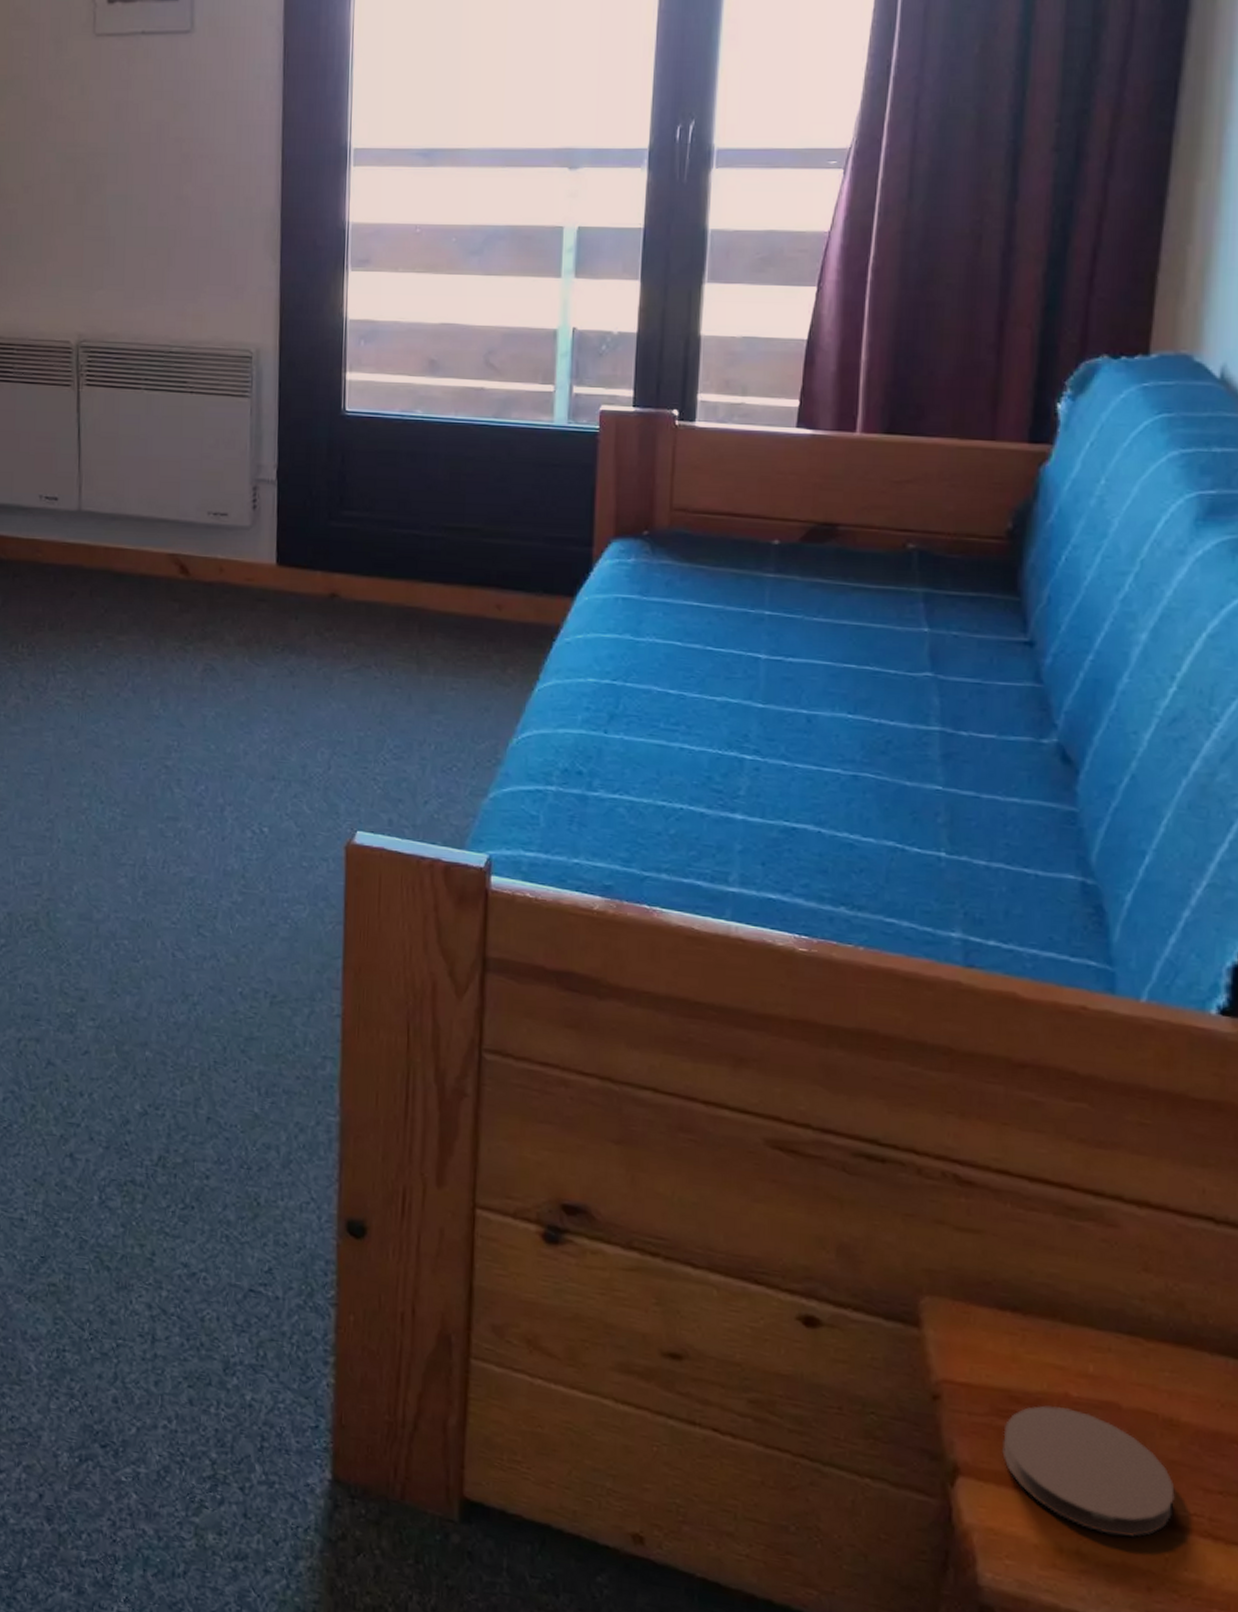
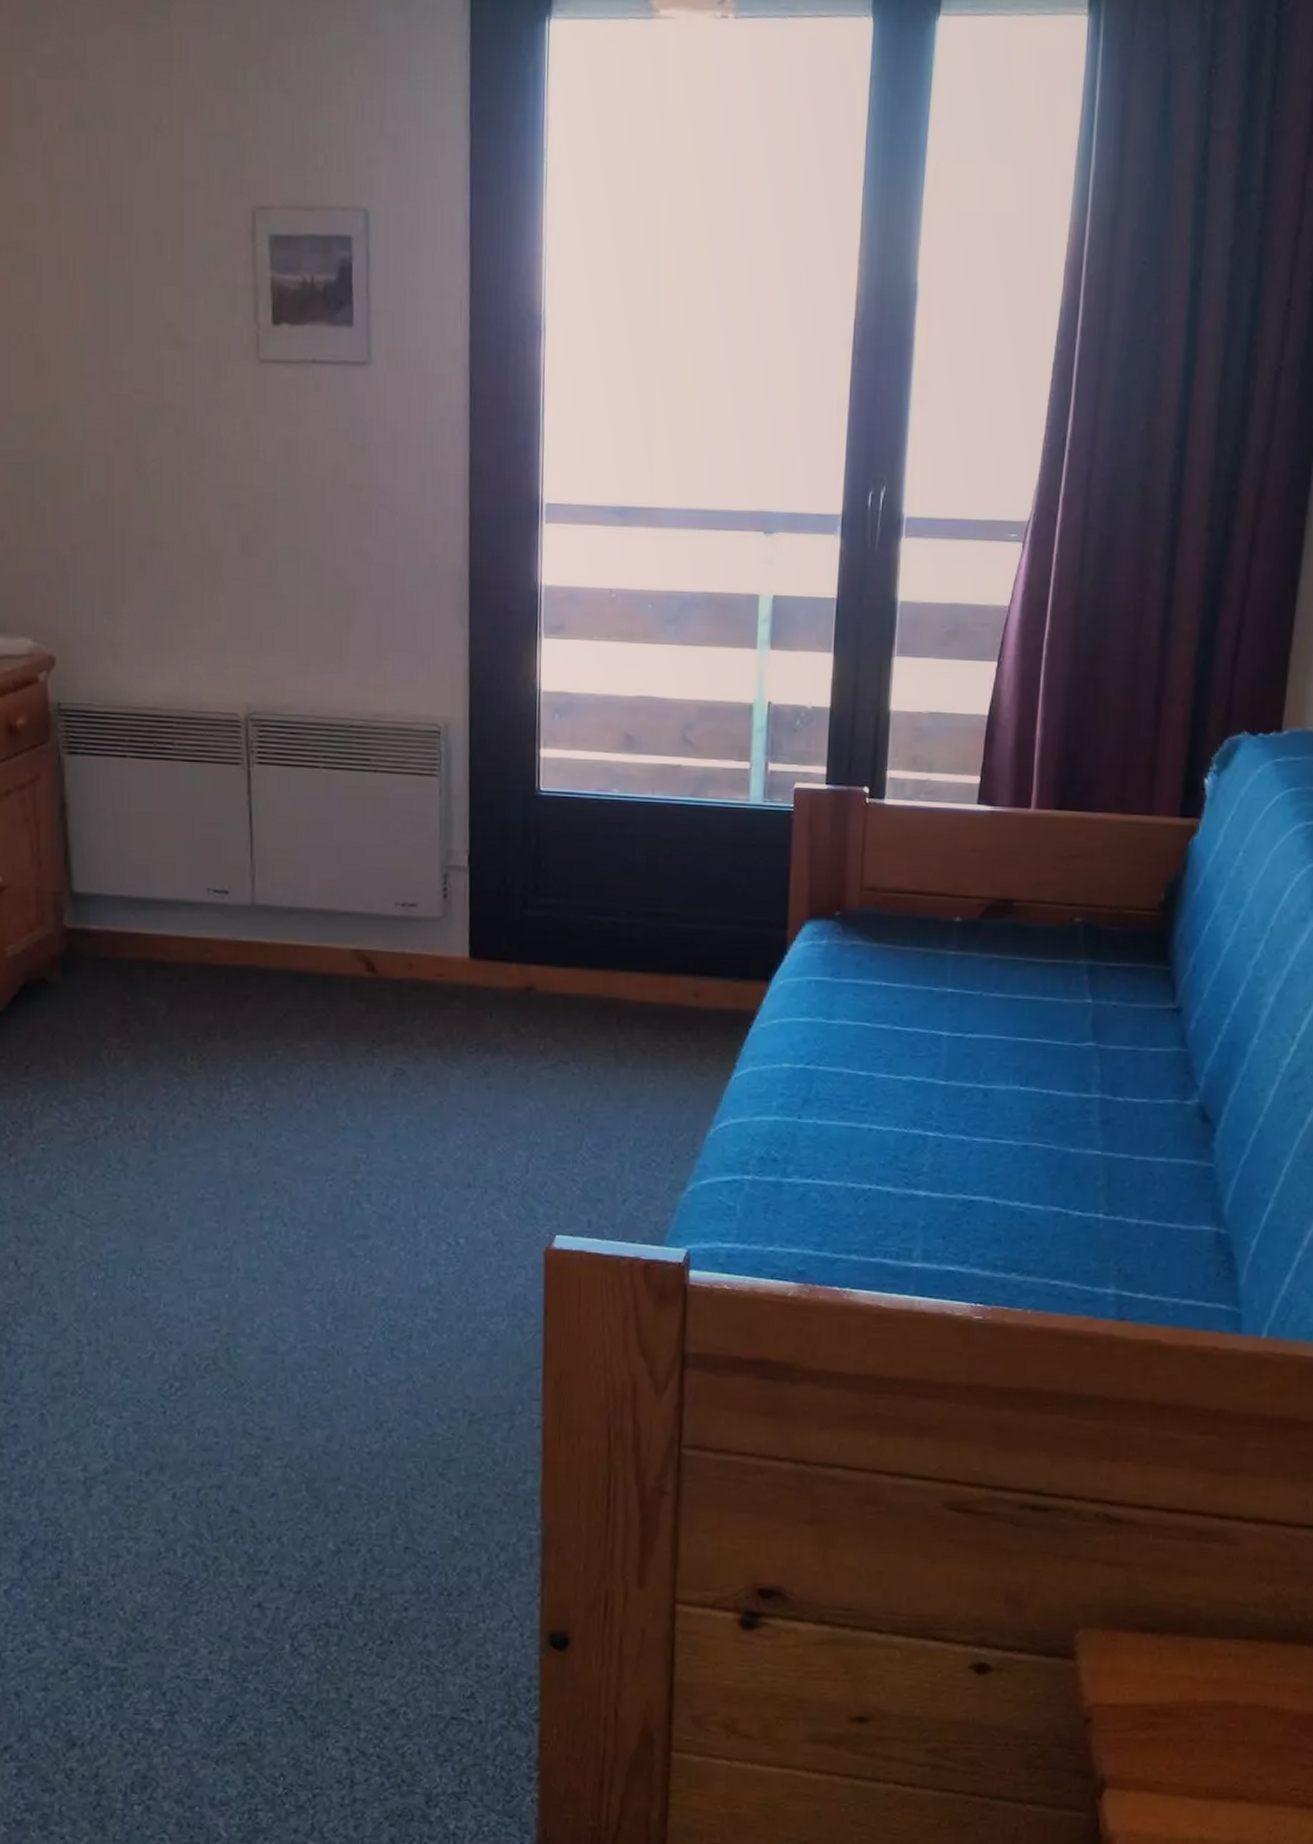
coaster: present [1002,1405,1175,1537] -> none [1141,1713,1278,1819]

